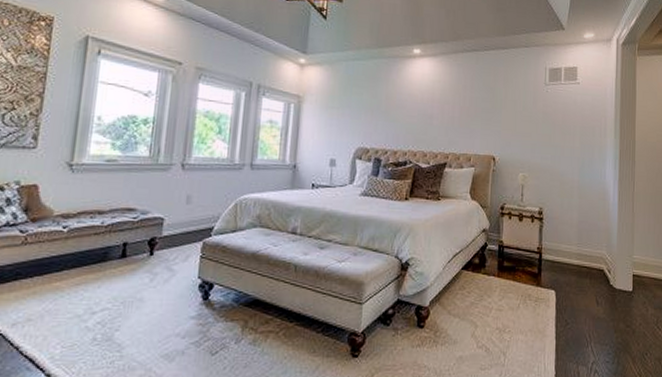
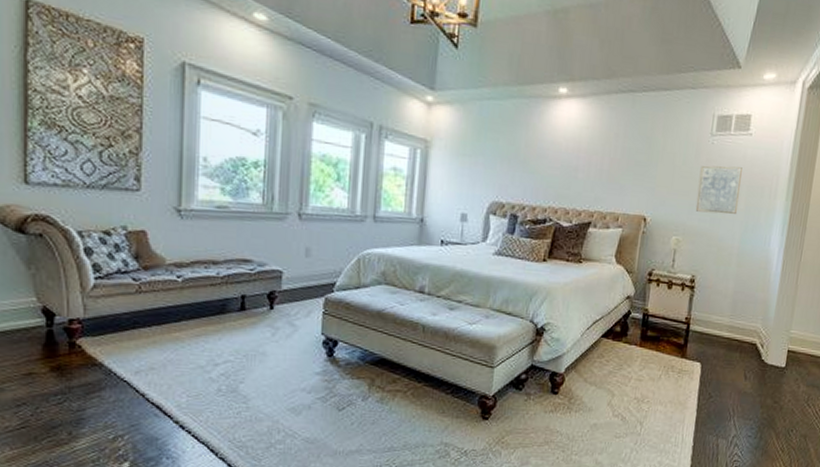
wall art: none [537,110,574,152] -> present [695,166,742,214]

